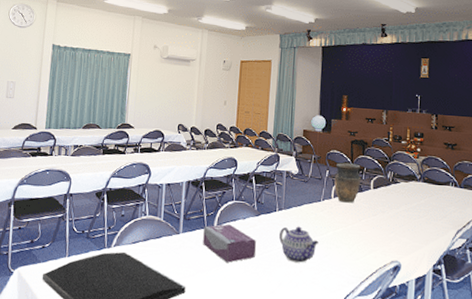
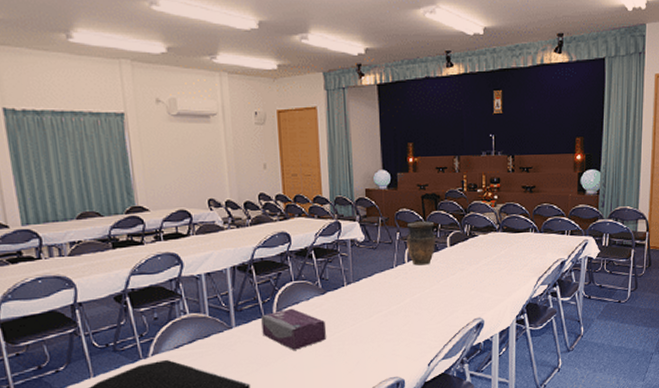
teapot: present [279,226,319,263] -> none [351,298,395,337]

